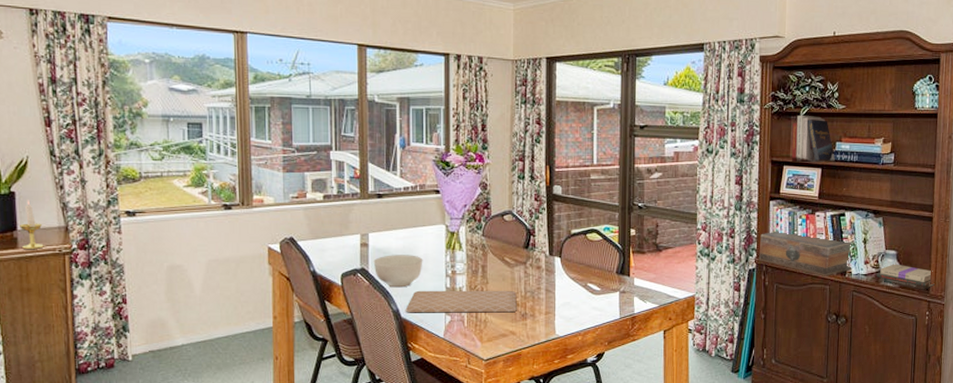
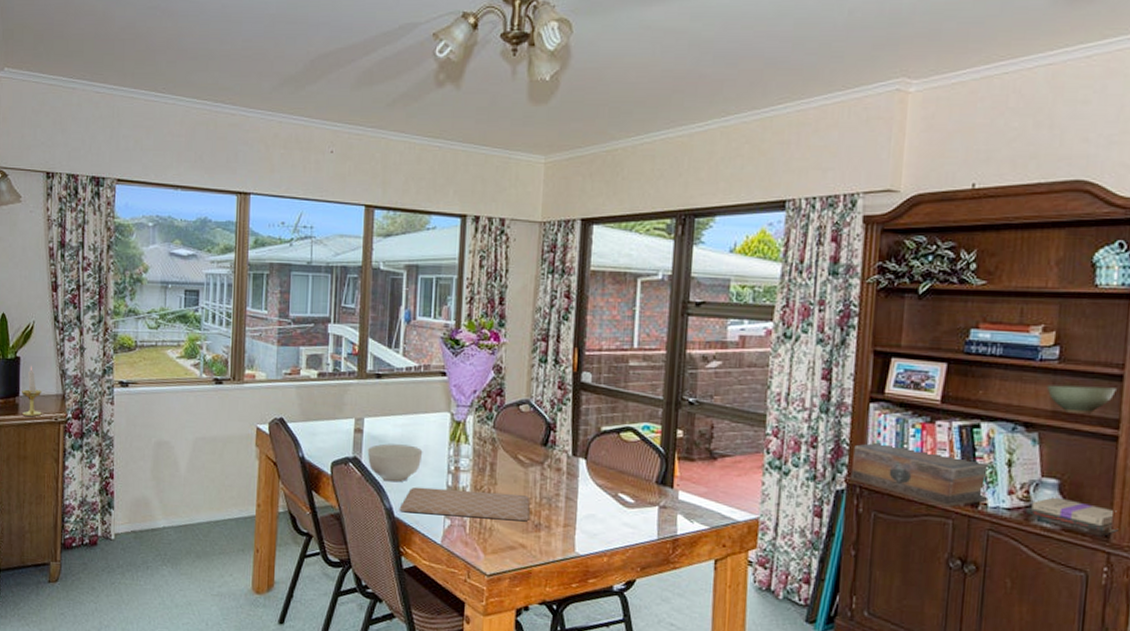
books: present [791,114,836,163] -> none [902,292,969,356]
bowl: none [887,182,930,202] -> present [1046,385,1117,414]

